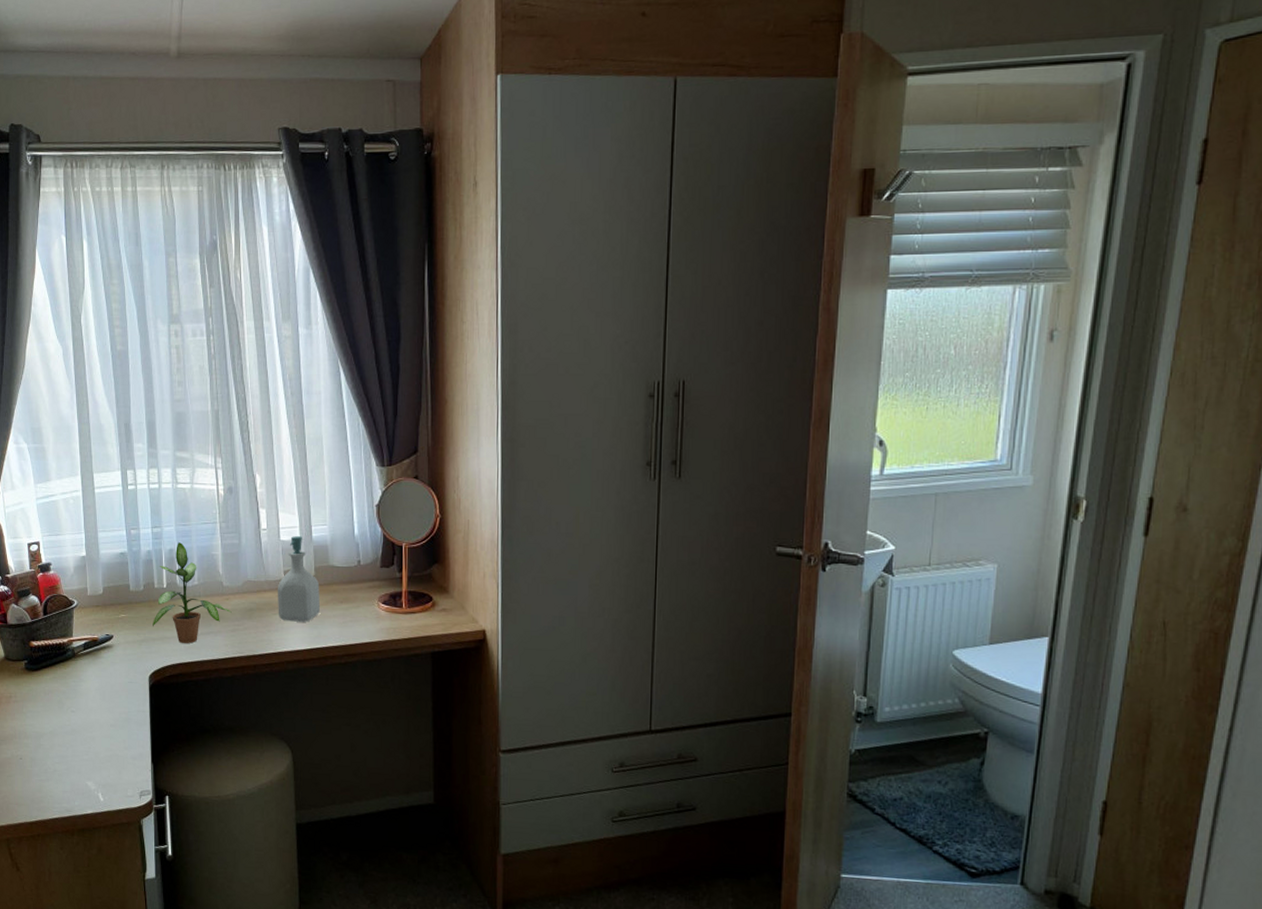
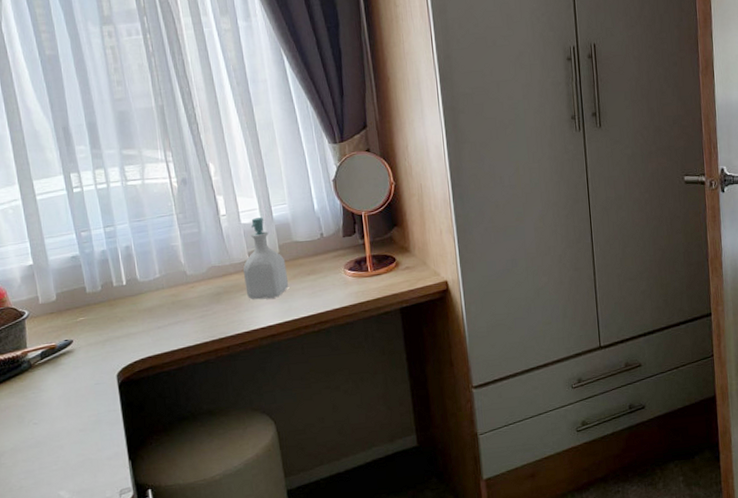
potted plant: present [153,541,232,643] -> none [115,237,199,337]

